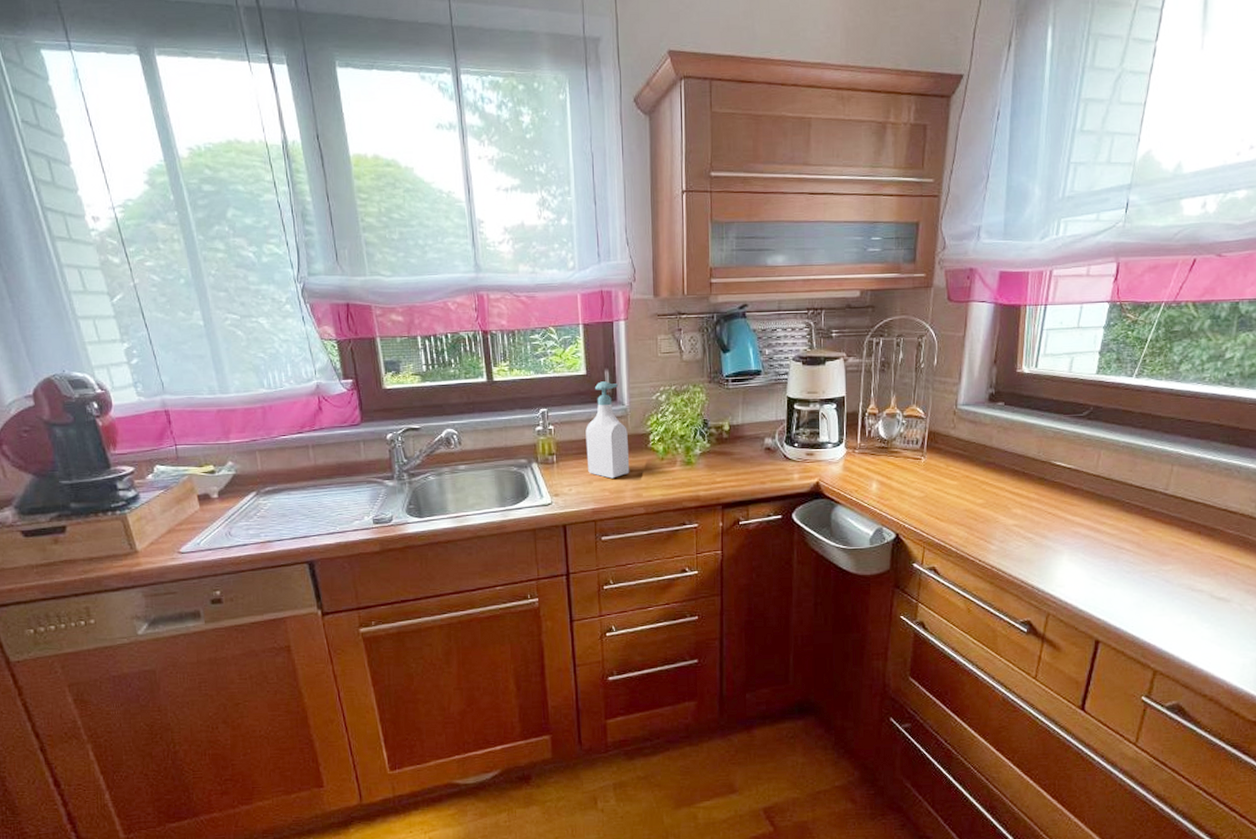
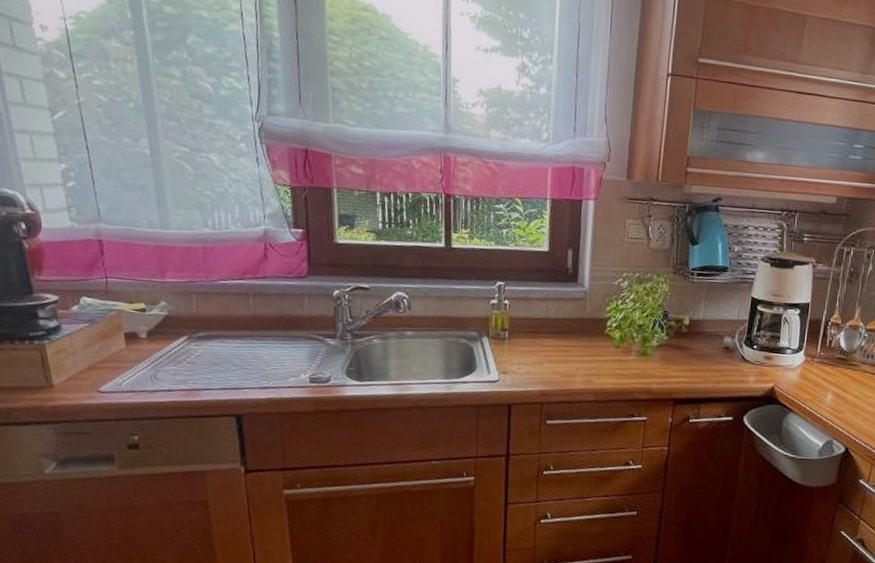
soap bottle: present [586,381,630,479] -> none [540,260,585,362]

